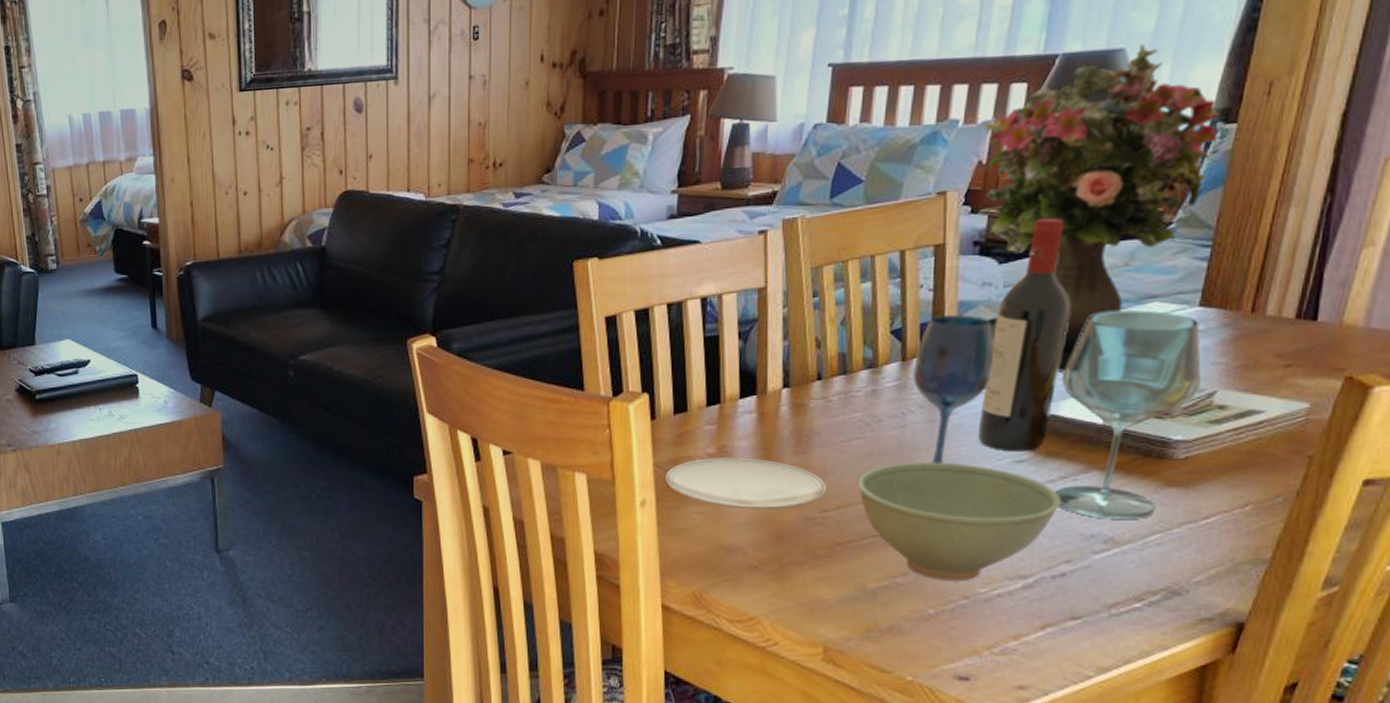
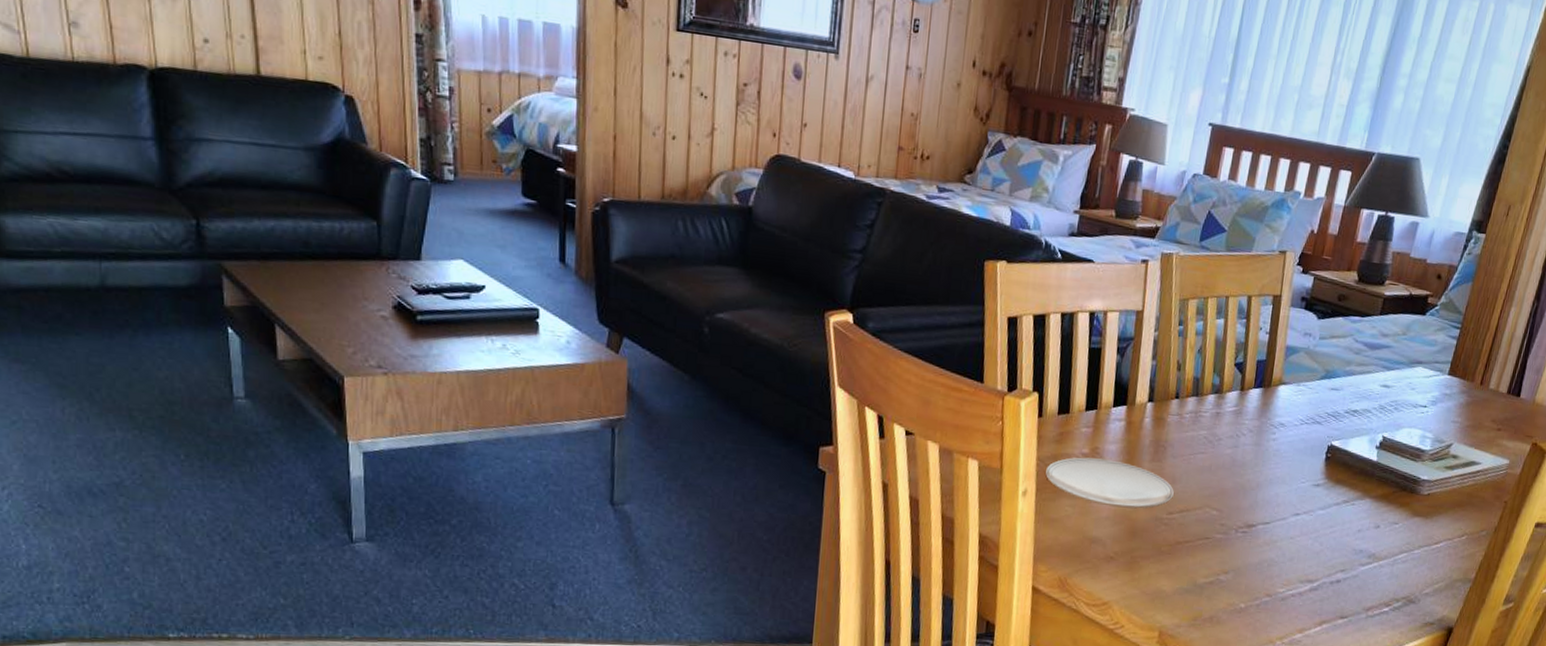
bowl: present [857,462,1062,580] -> none [1197,477,1343,581]
wineglass: present [913,314,994,464] -> none [1247,356,1309,481]
wine bottle: present [977,218,1070,452] -> none [1289,286,1366,478]
bouquet: present [978,44,1220,371] -> none [1305,157,1476,414]
wine glass: present [1055,310,1201,519] -> none [1339,369,1447,540]

